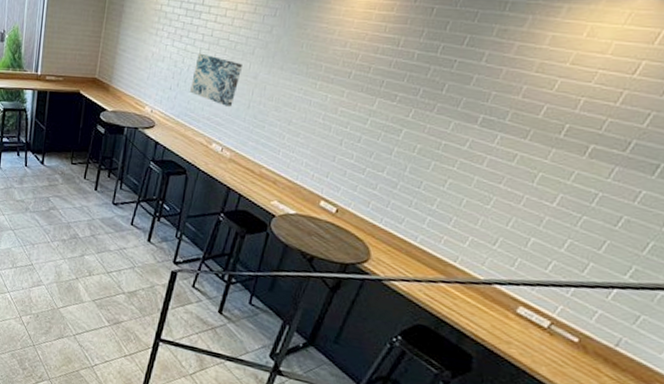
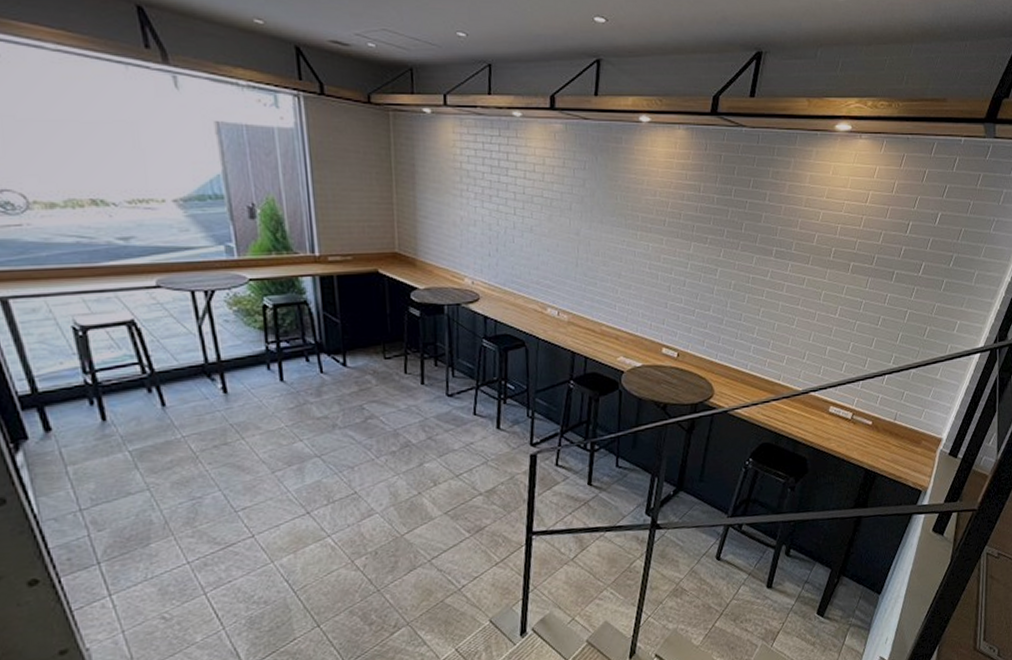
wall art: present [190,53,242,108] -> none [511,213,563,269]

